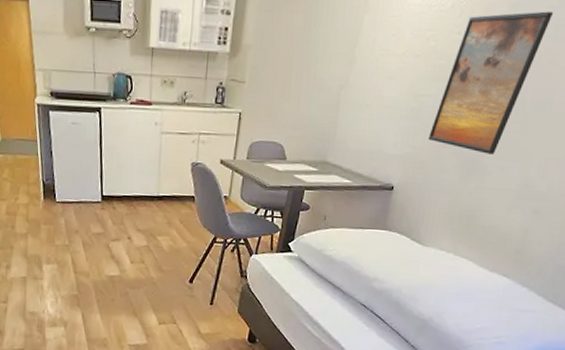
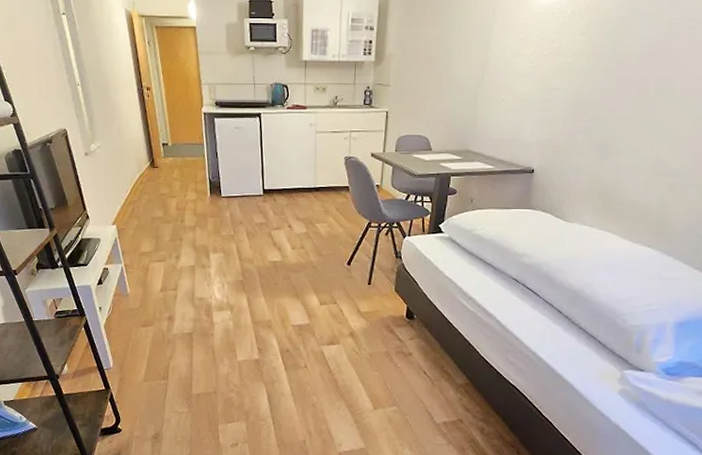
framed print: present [428,11,554,154] -> none [562,12,666,137]

